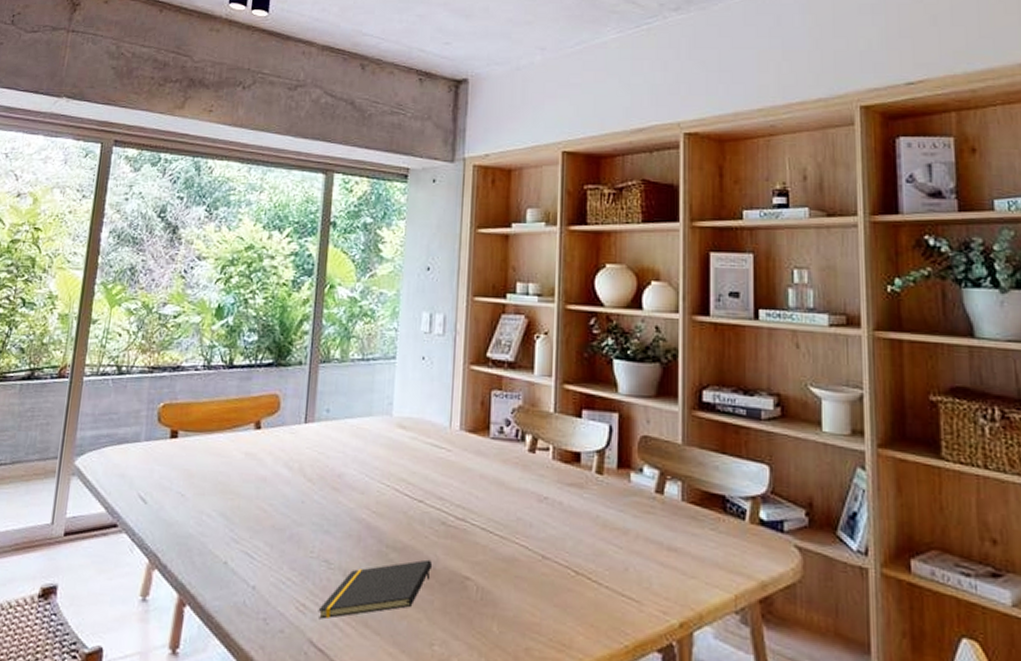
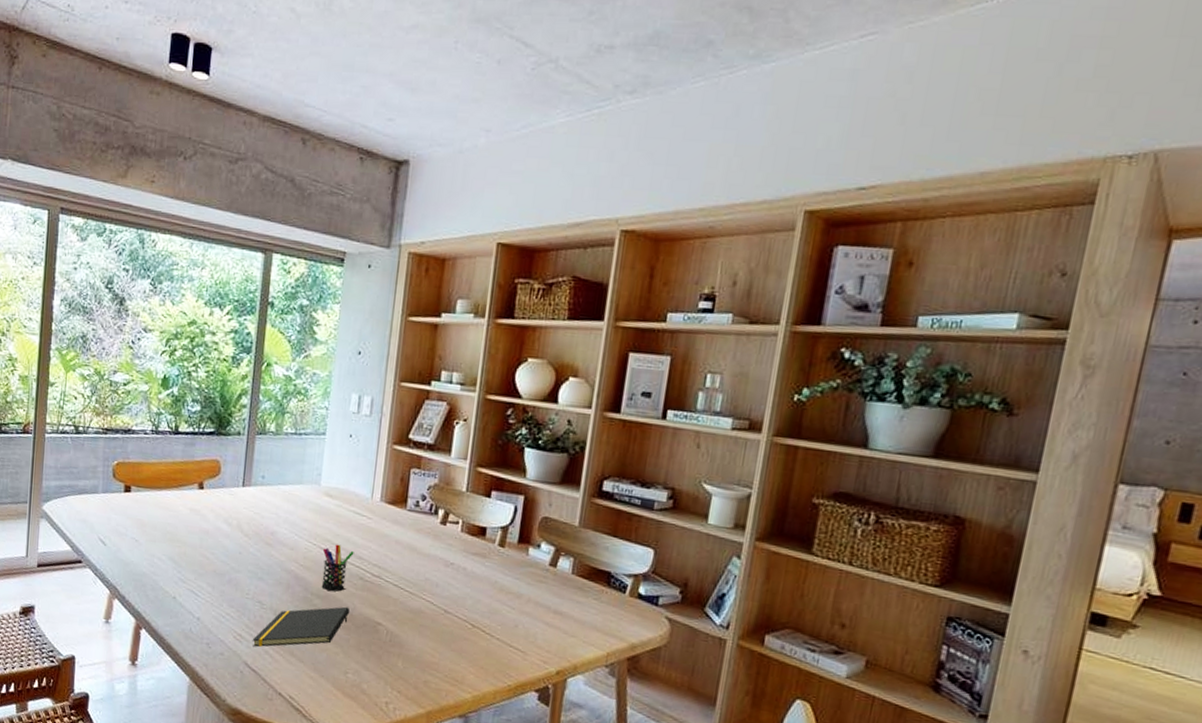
pen holder: none [397,483,434,541] -> present [321,544,354,592]

